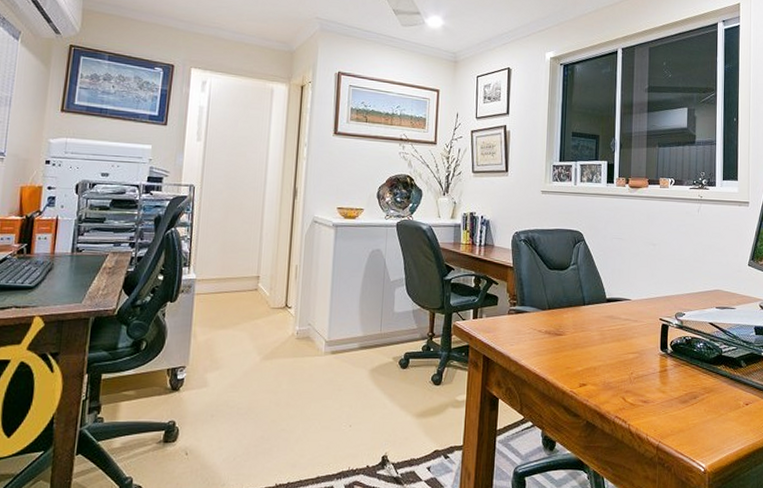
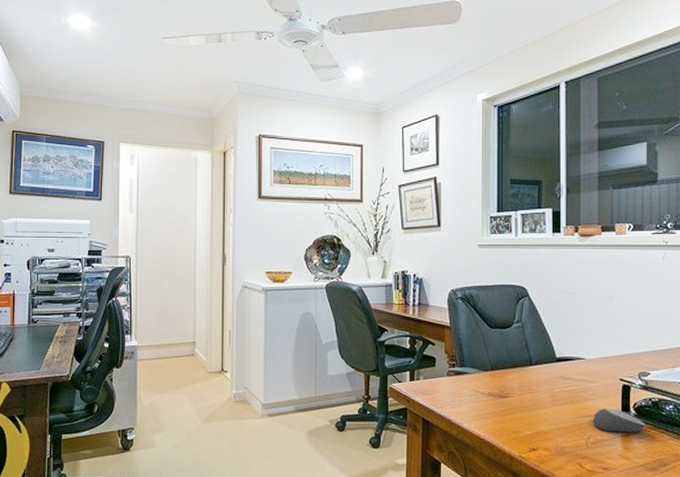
computer mouse: none [635,346,679,368] -> present [592,408,645,433]

